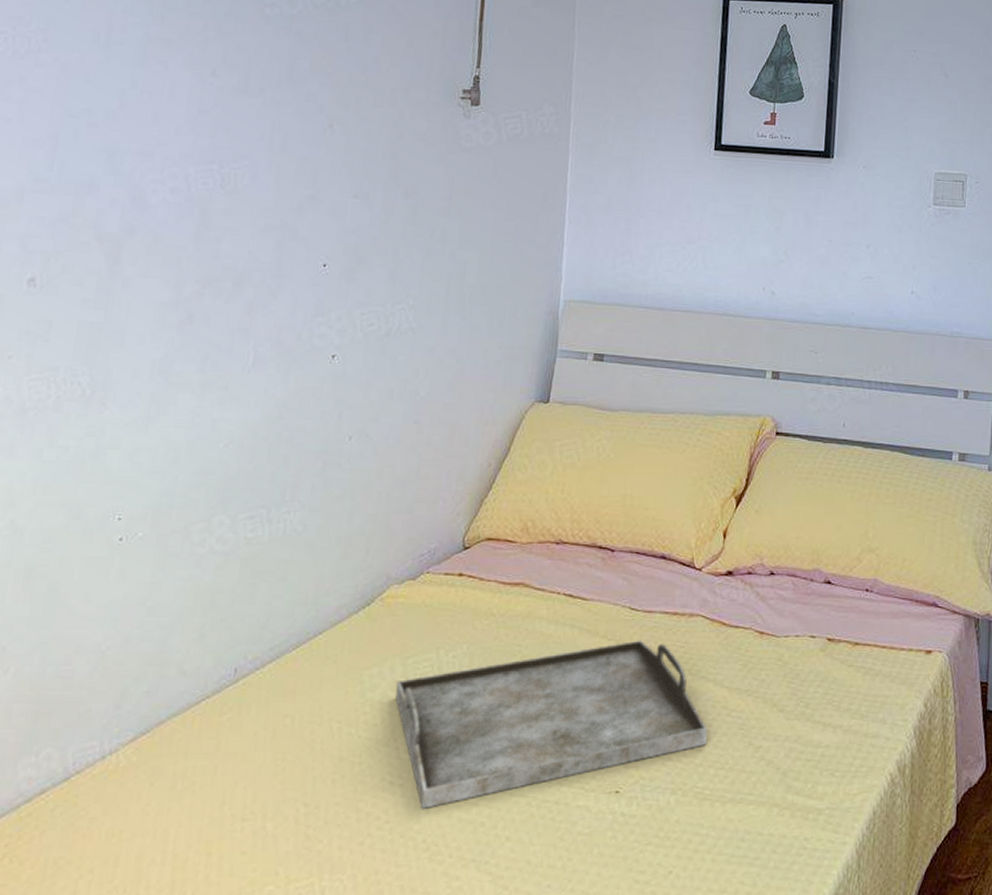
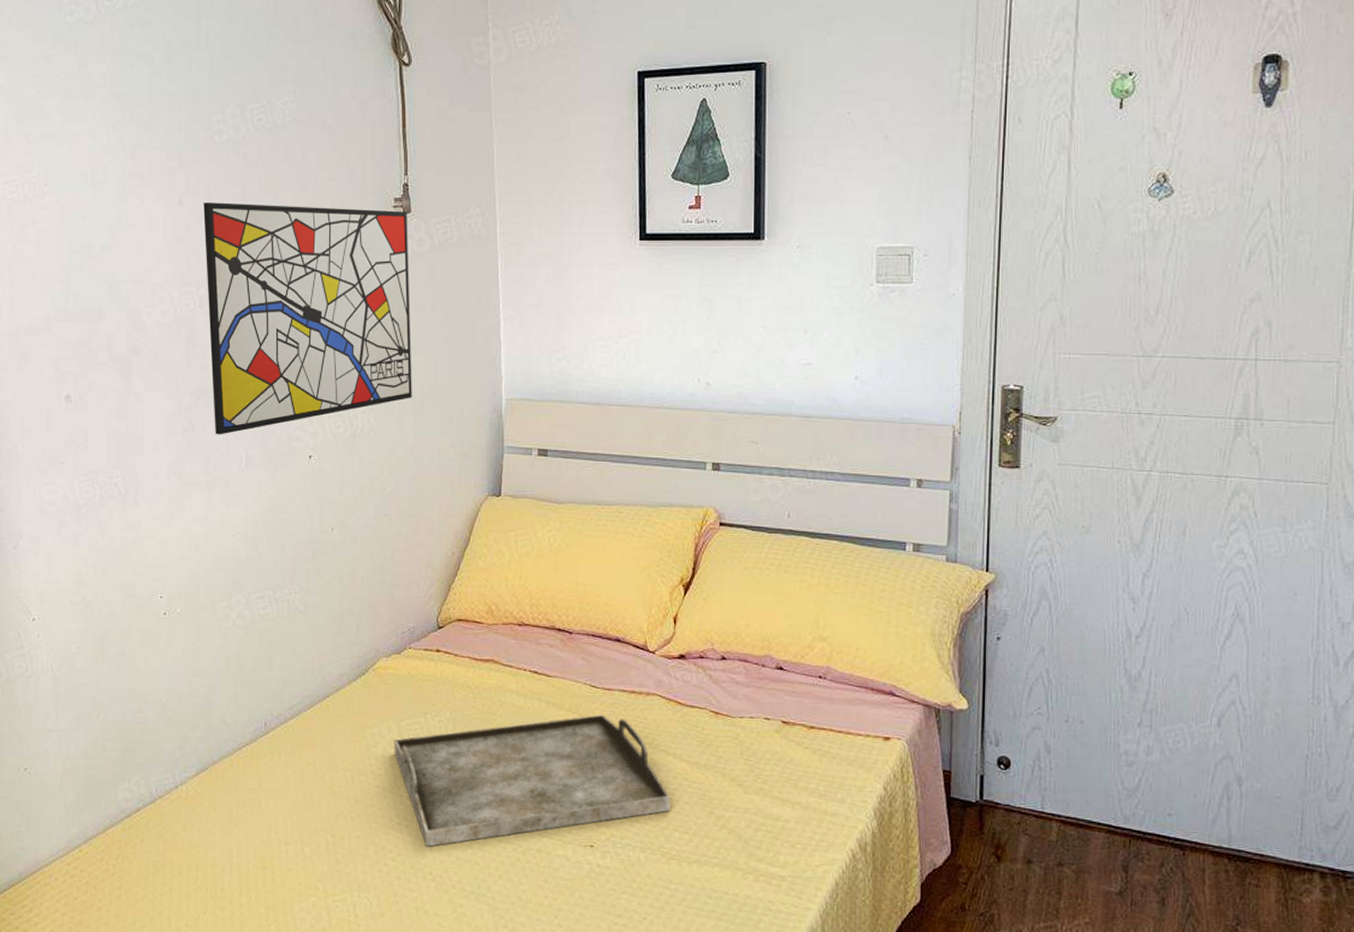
wall art: none [219,76,476,330] -> present [203,202,412,435]

